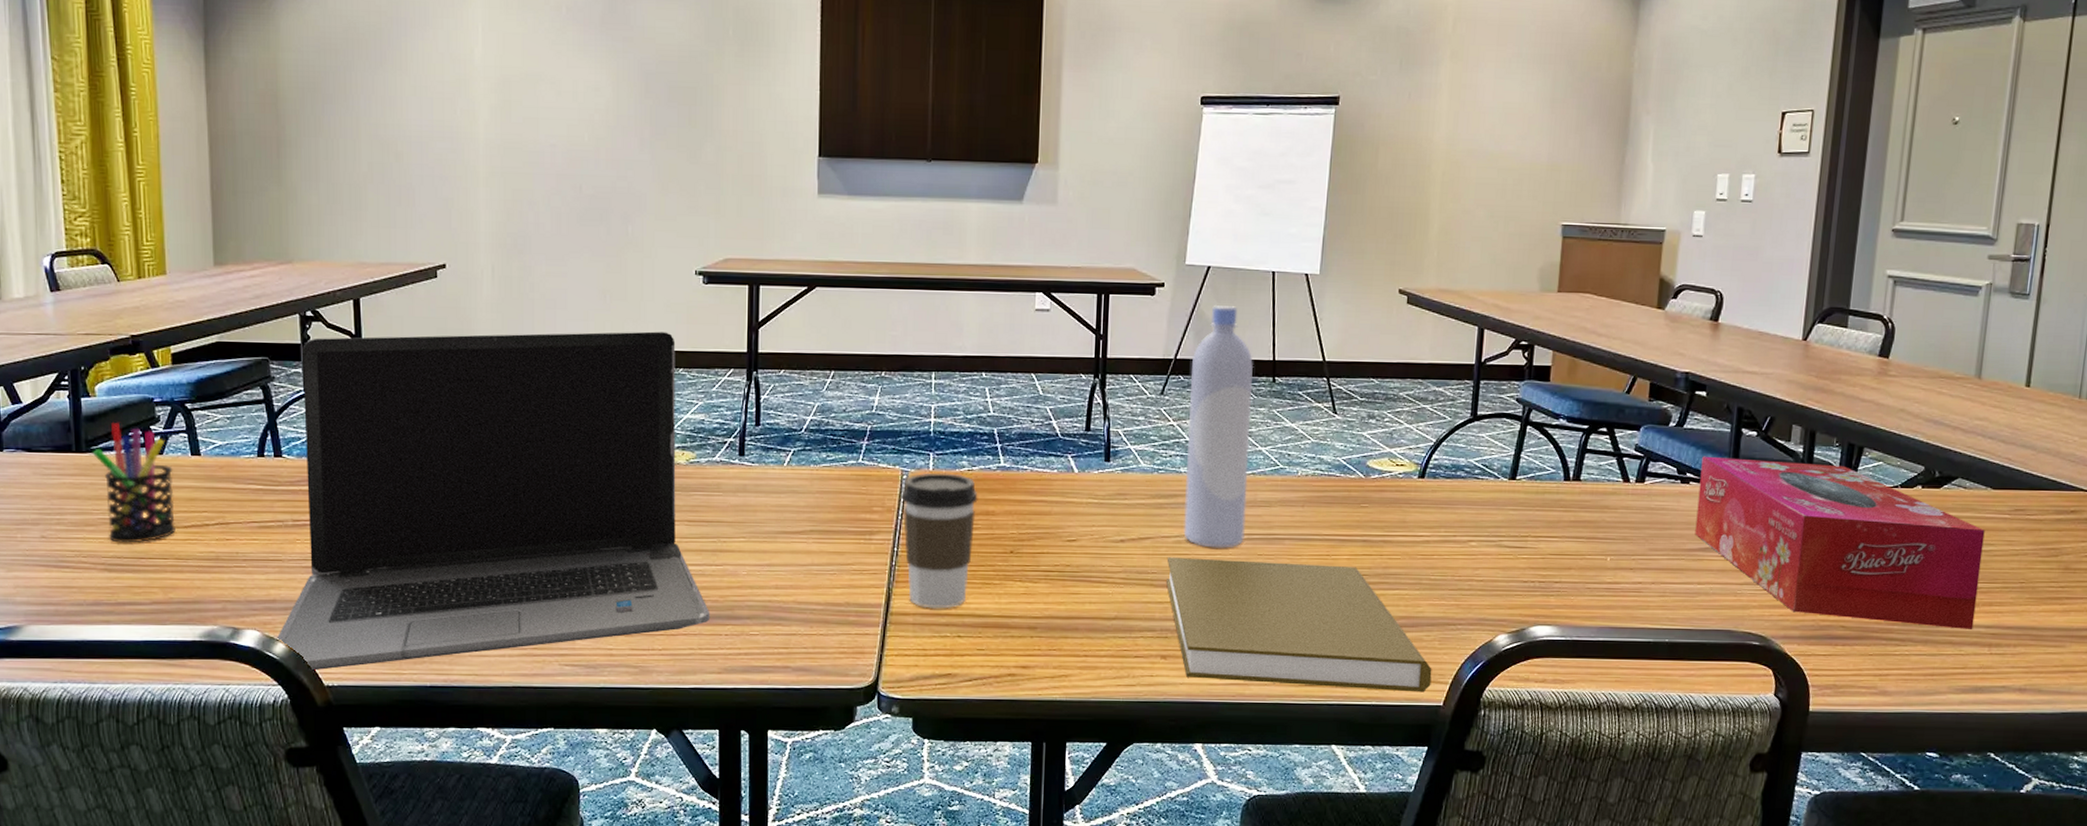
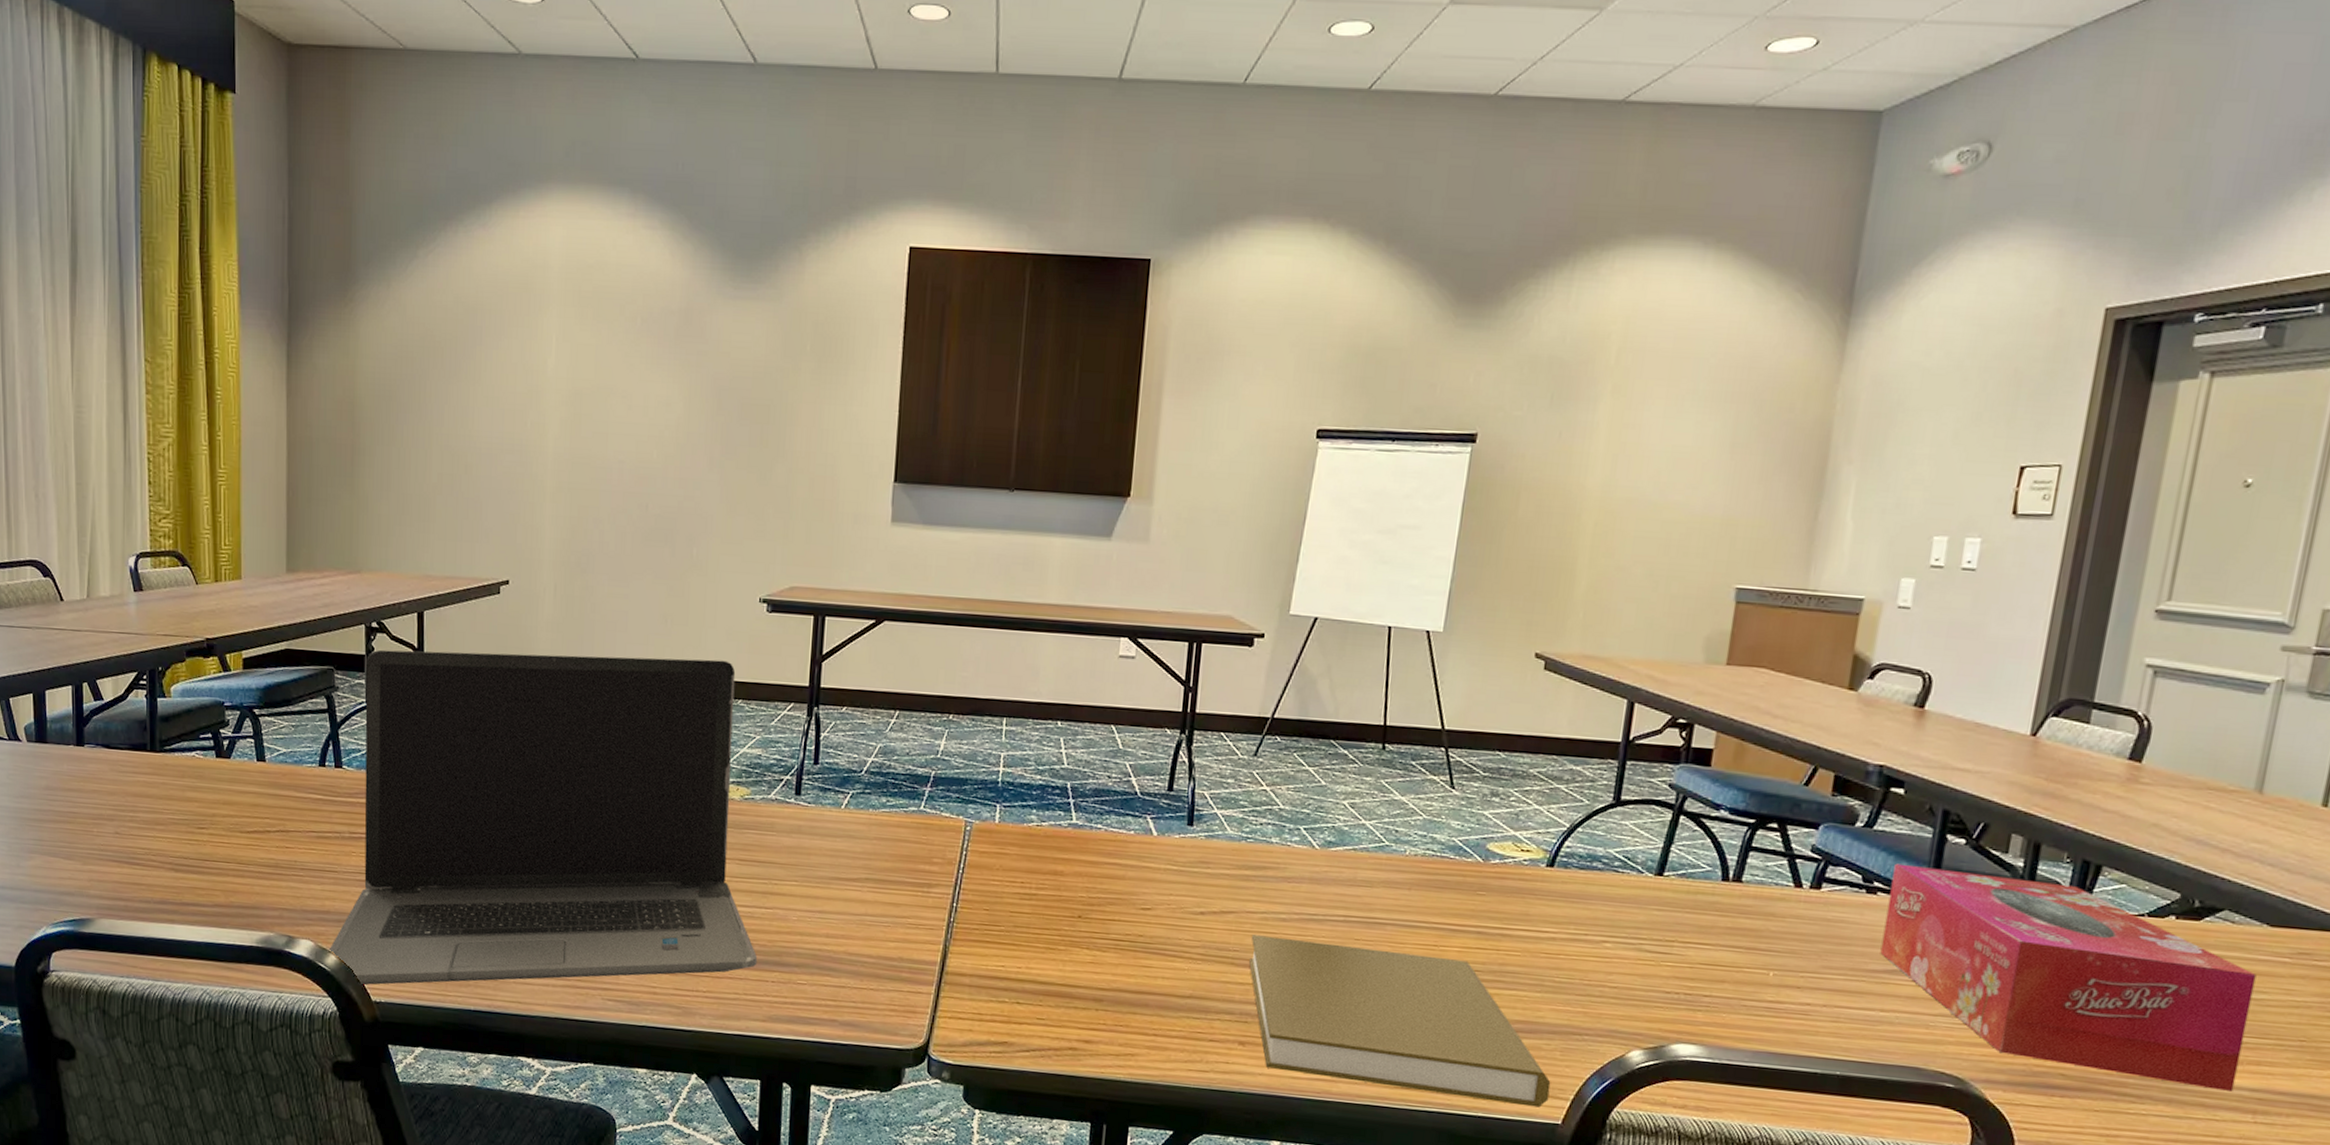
pen holder: present [92,421,176,543] -> none [165,723,239,845]
coffee cup: present [900,472,978,609] -> none [963,825,1046,973]
bottle: present [1183,304,1254,548] -> none [1271,660,1362,930]

